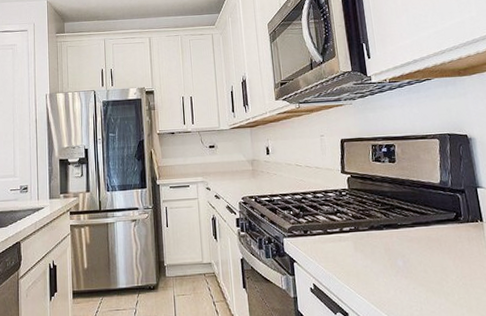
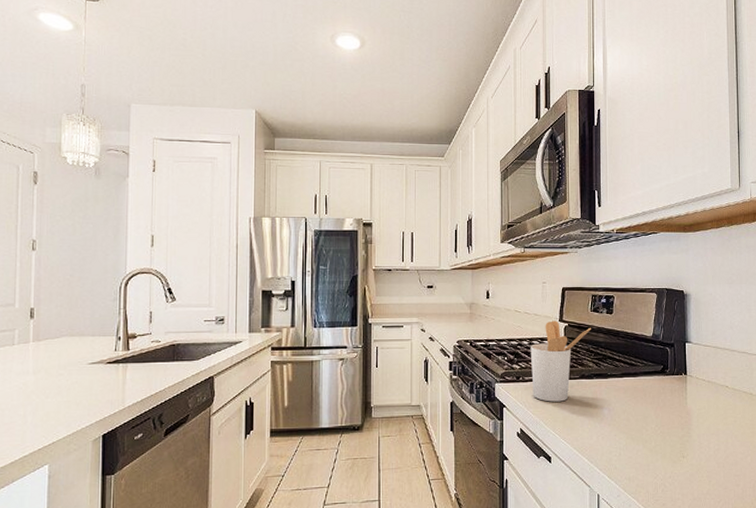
utensil holder: none [314,172,375,255] -> present [530,320,591,402]

